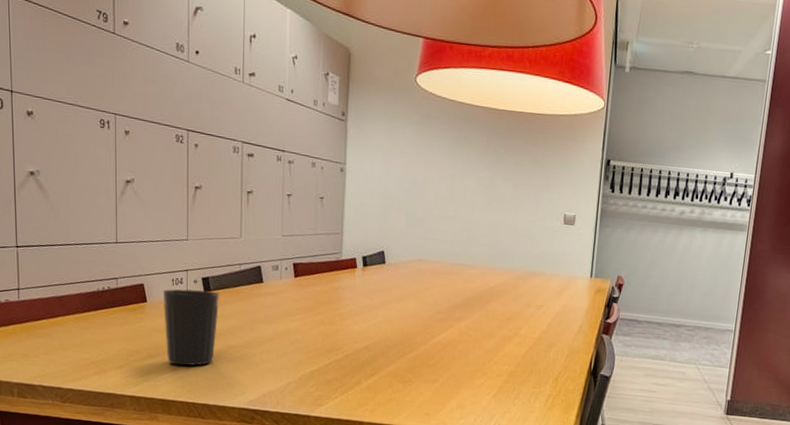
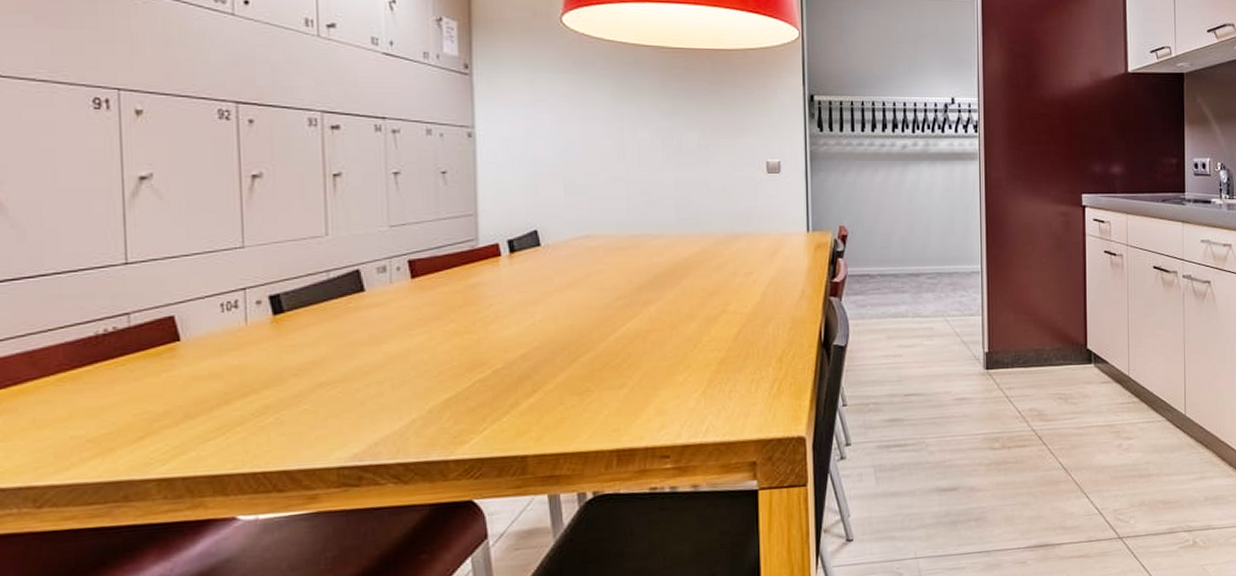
cup: present [163,289,220,366] -> none [206,312,299,423]

